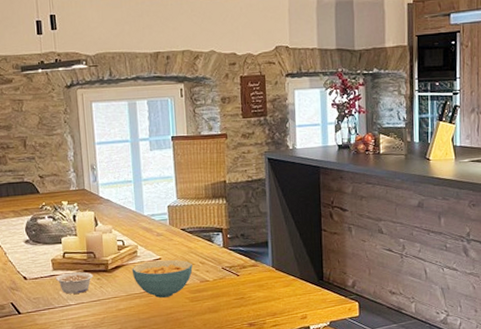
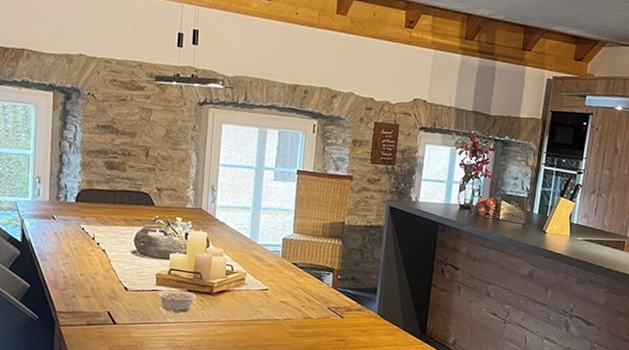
cereal bowl: present [131,259,193,298] -> none [236,290,299,329]

